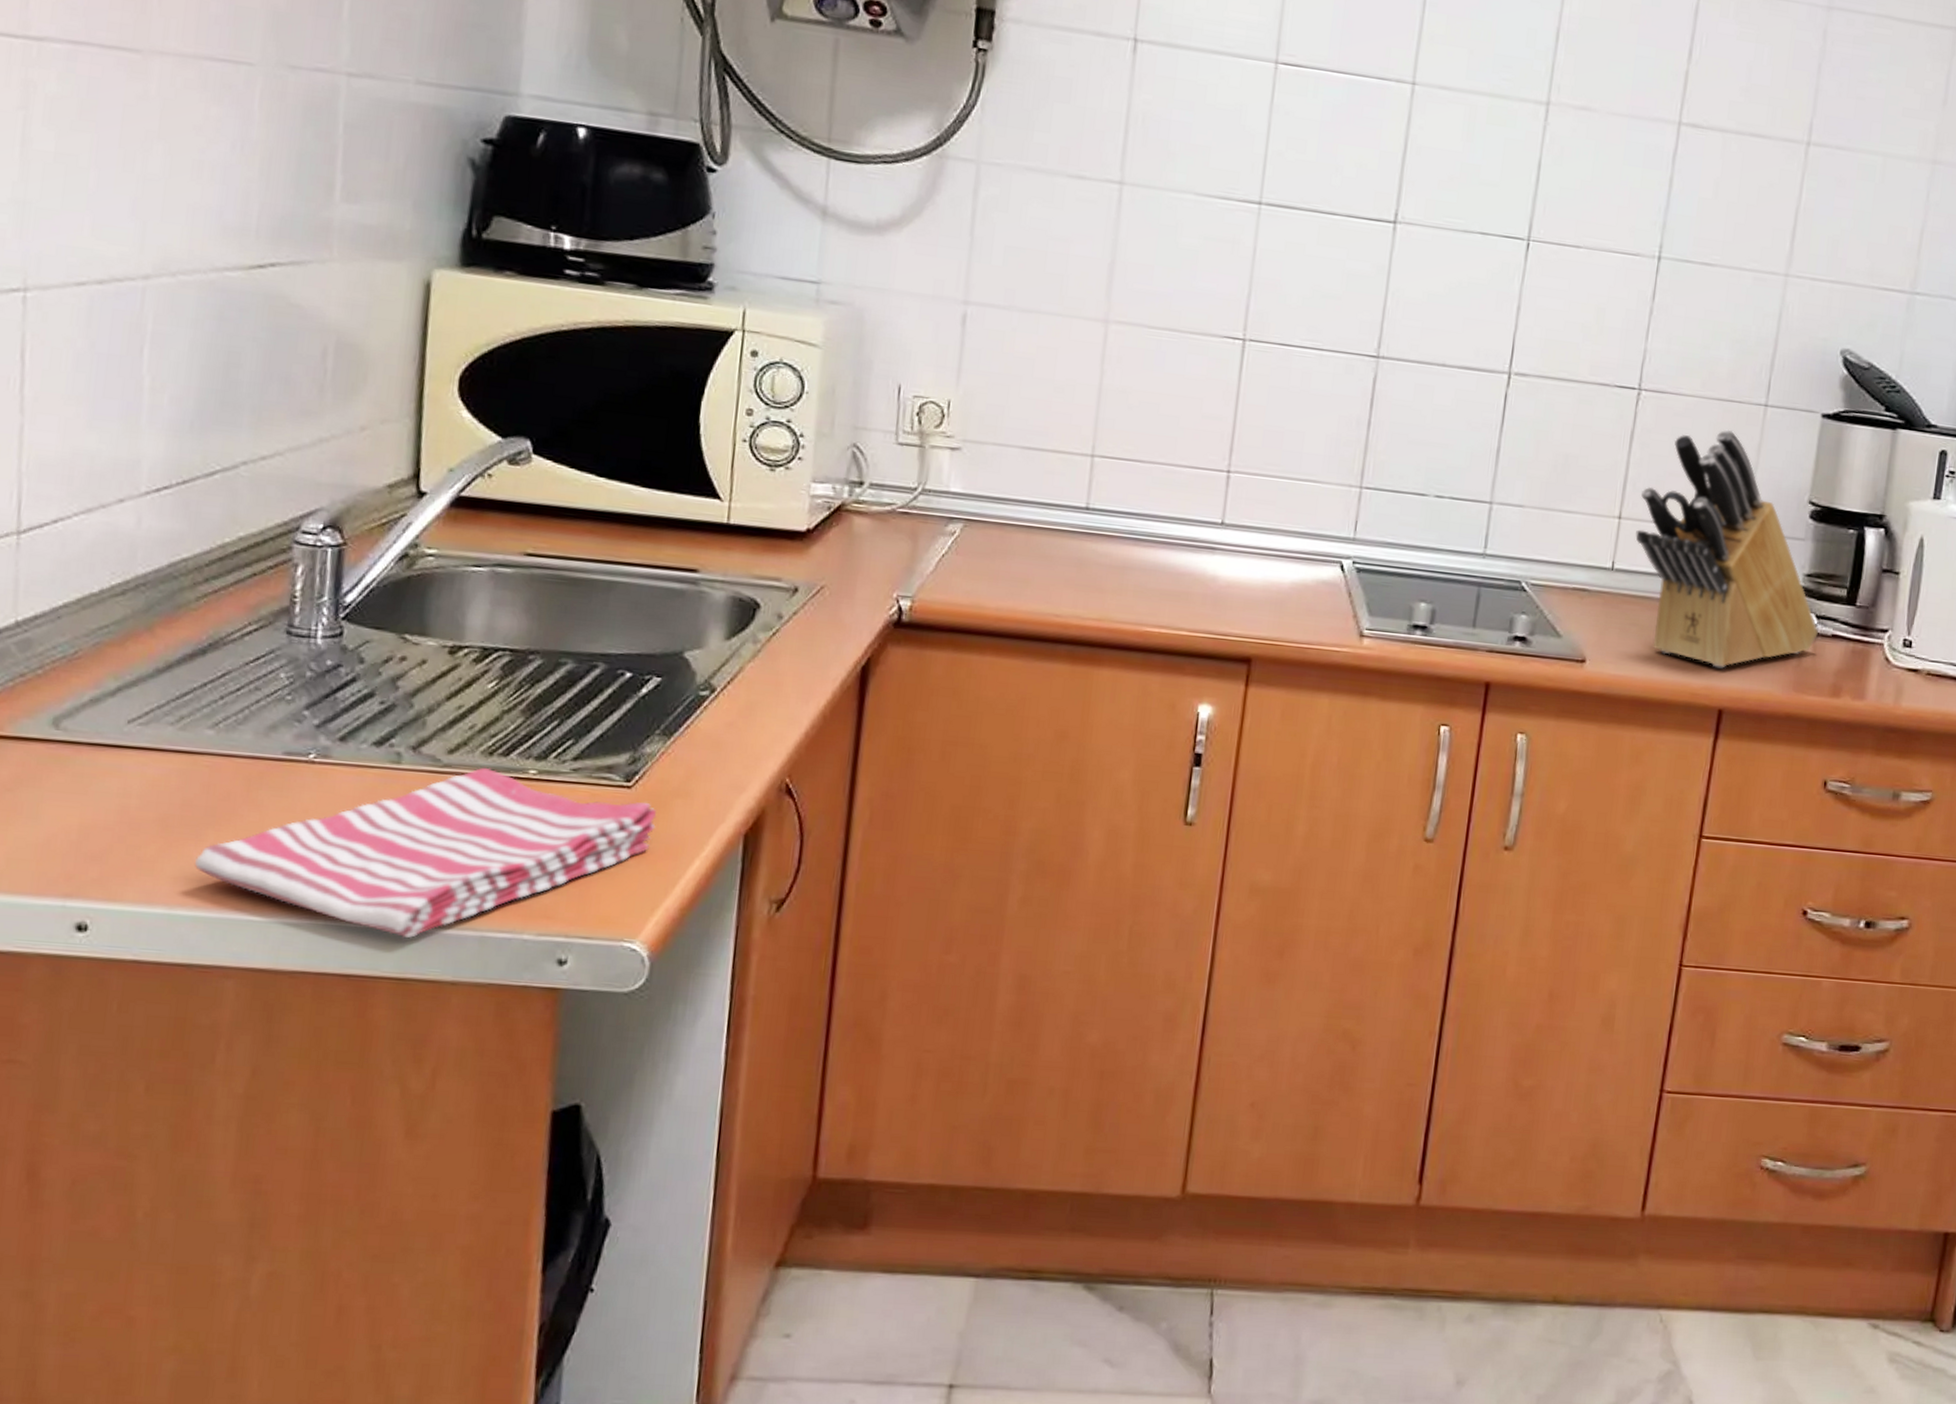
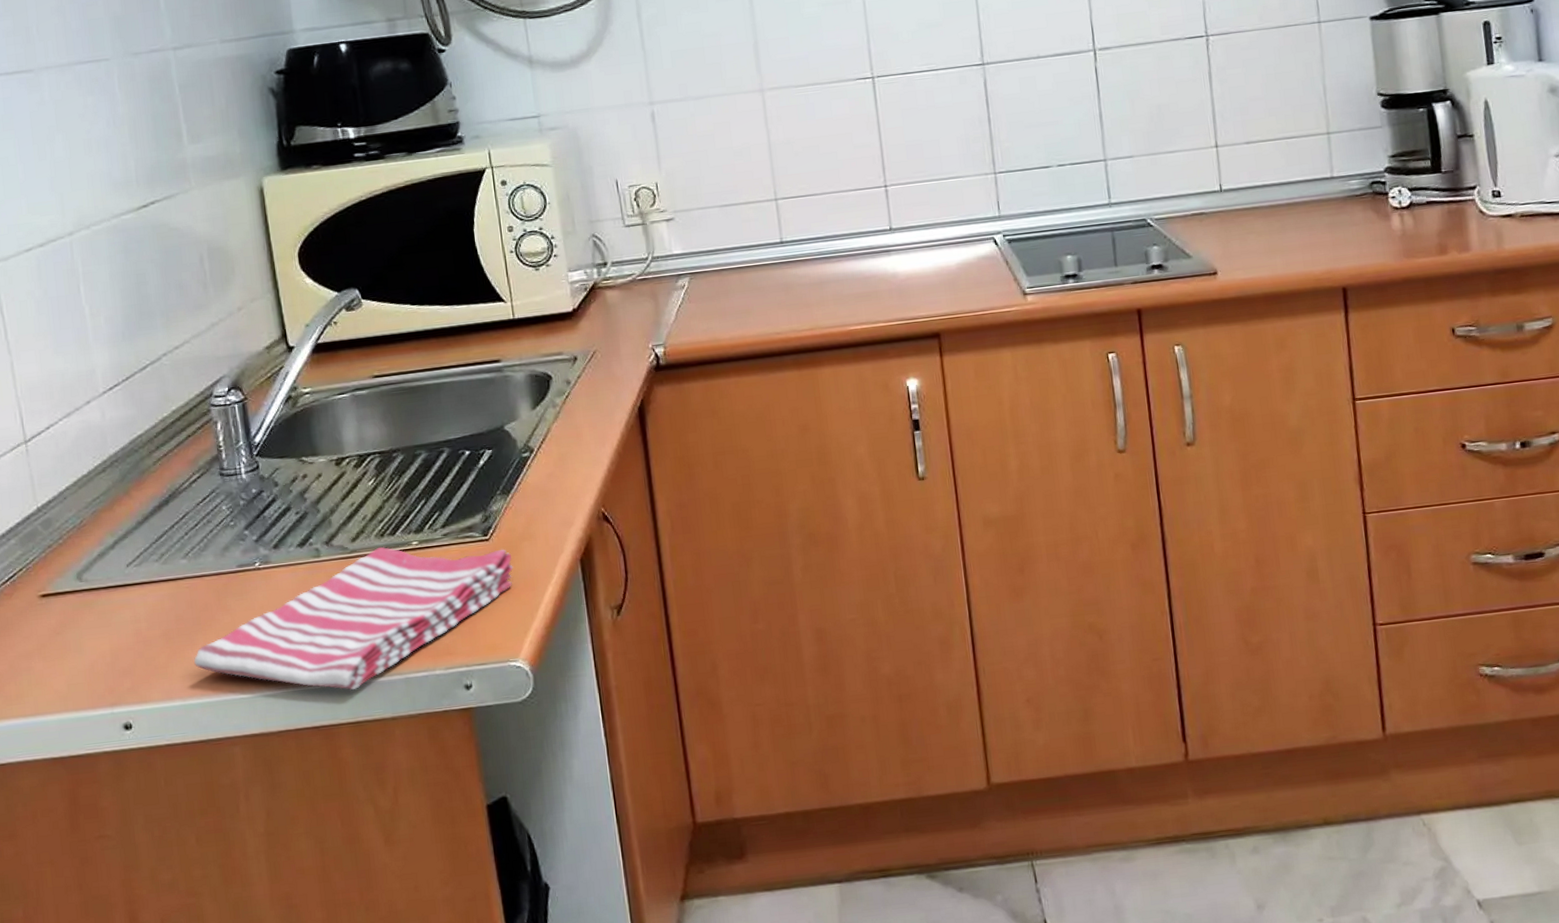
knife block: present [1635,429,1818,669] -> none [1229,50,1414,253]

